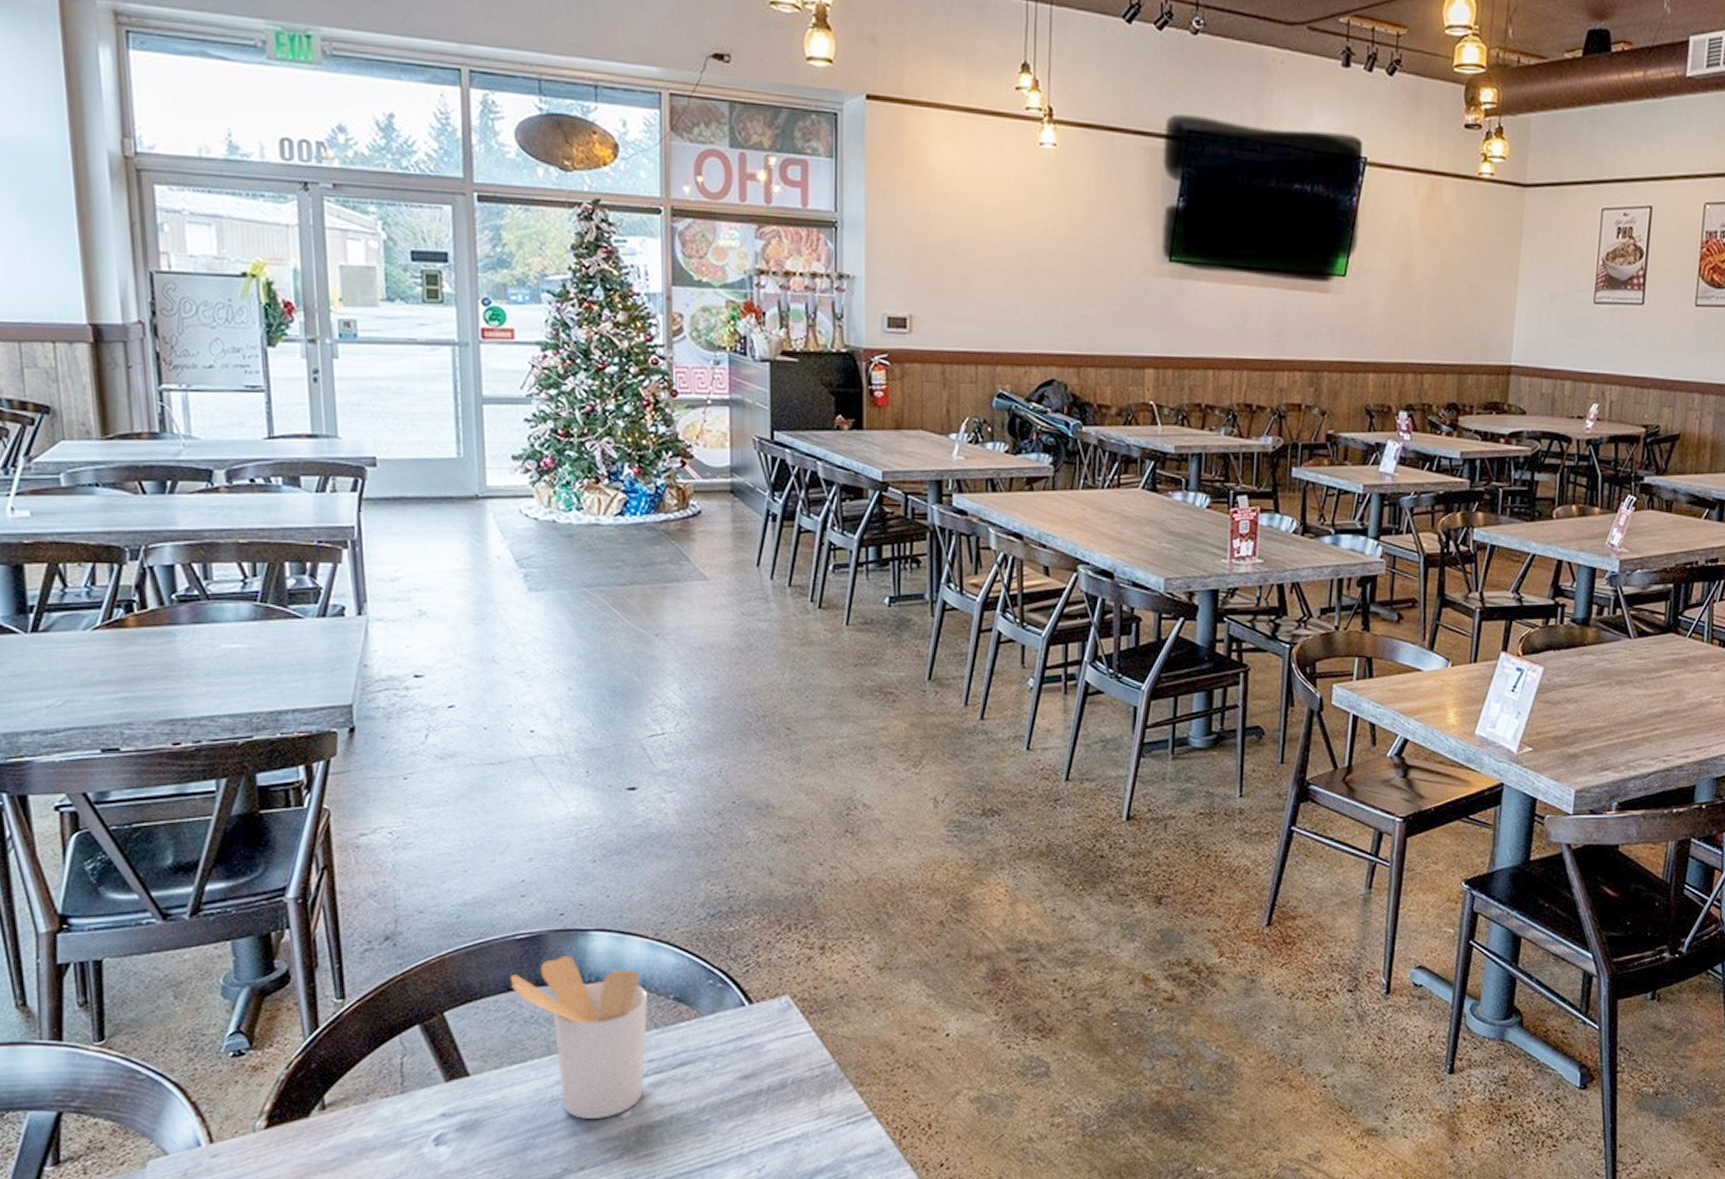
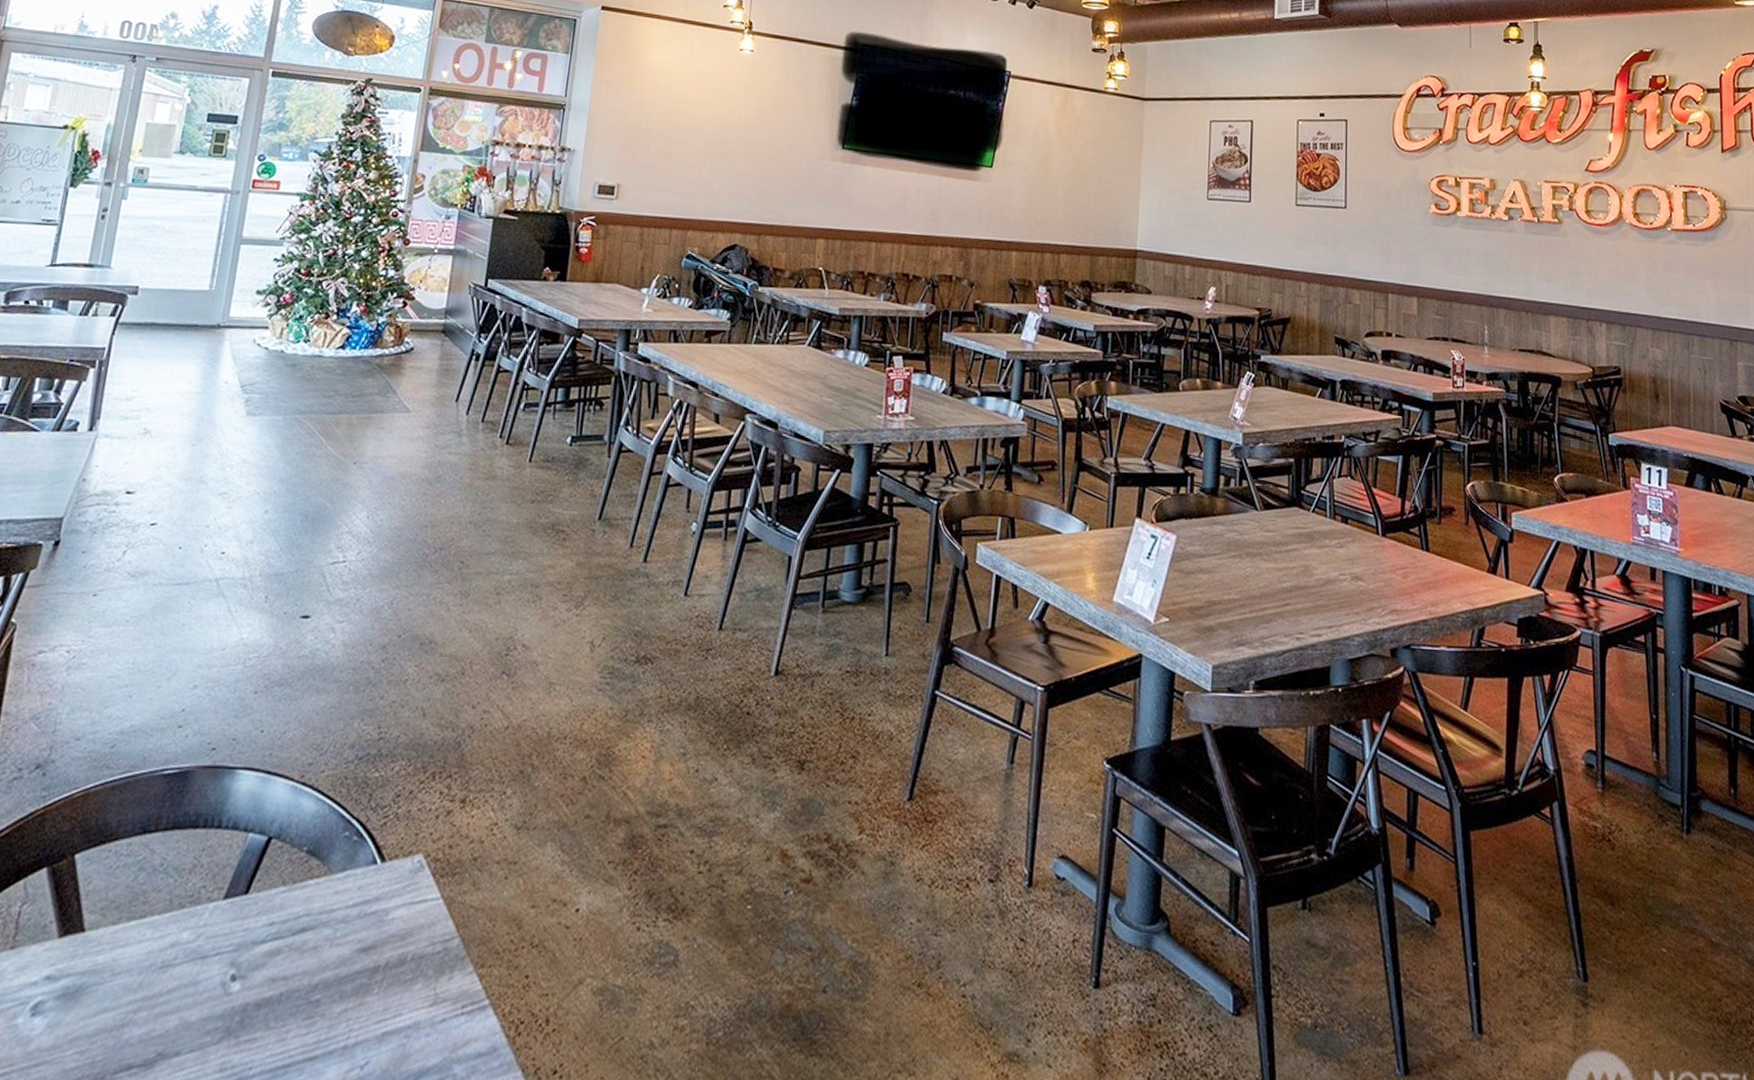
utensil holder: present [509,956,649,1119] -> none [148,796,283,992]

